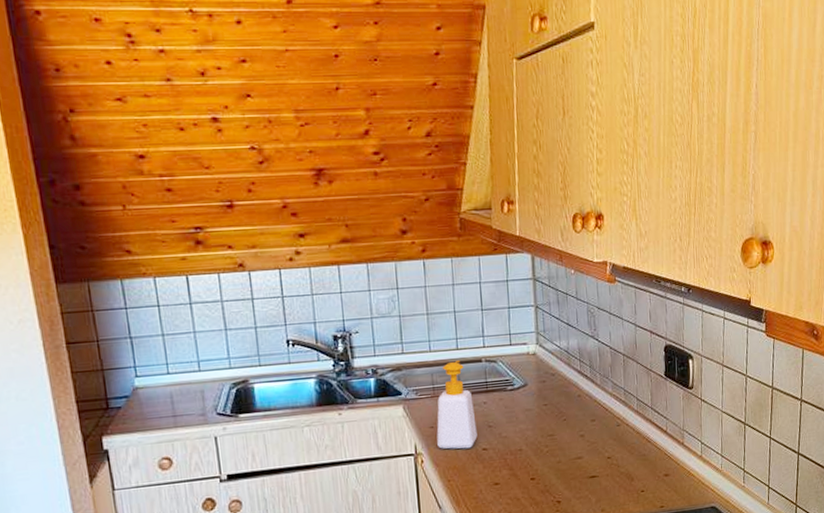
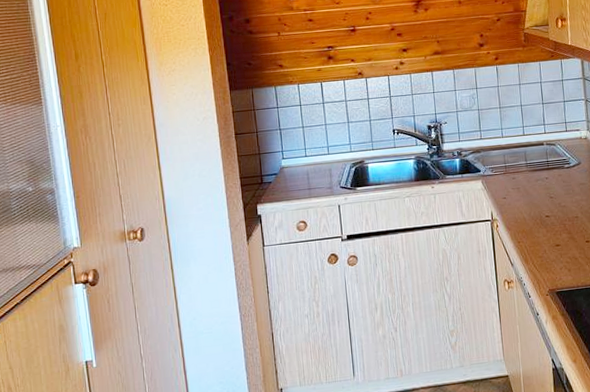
soap bottle: present [436,359,477,449] -> none [508,143,541,216]

